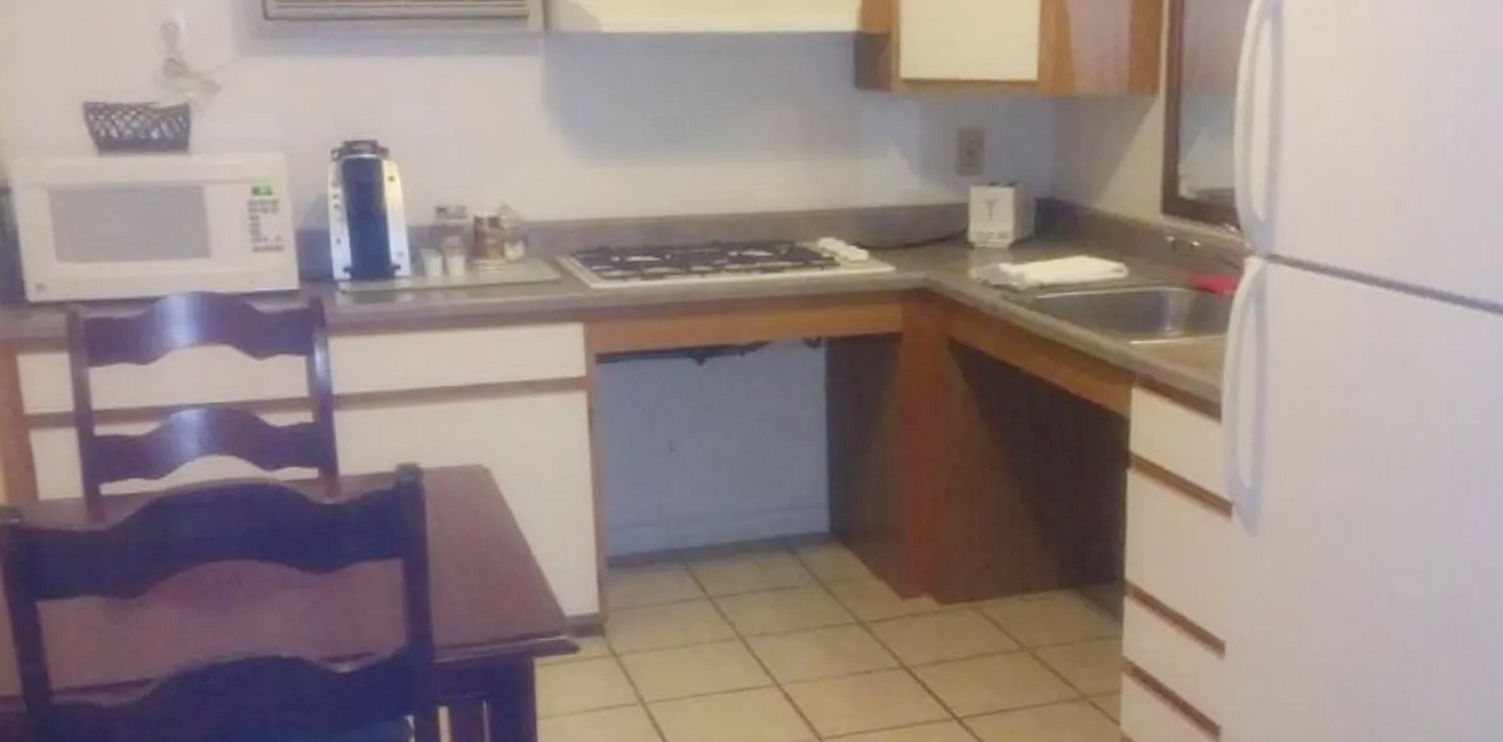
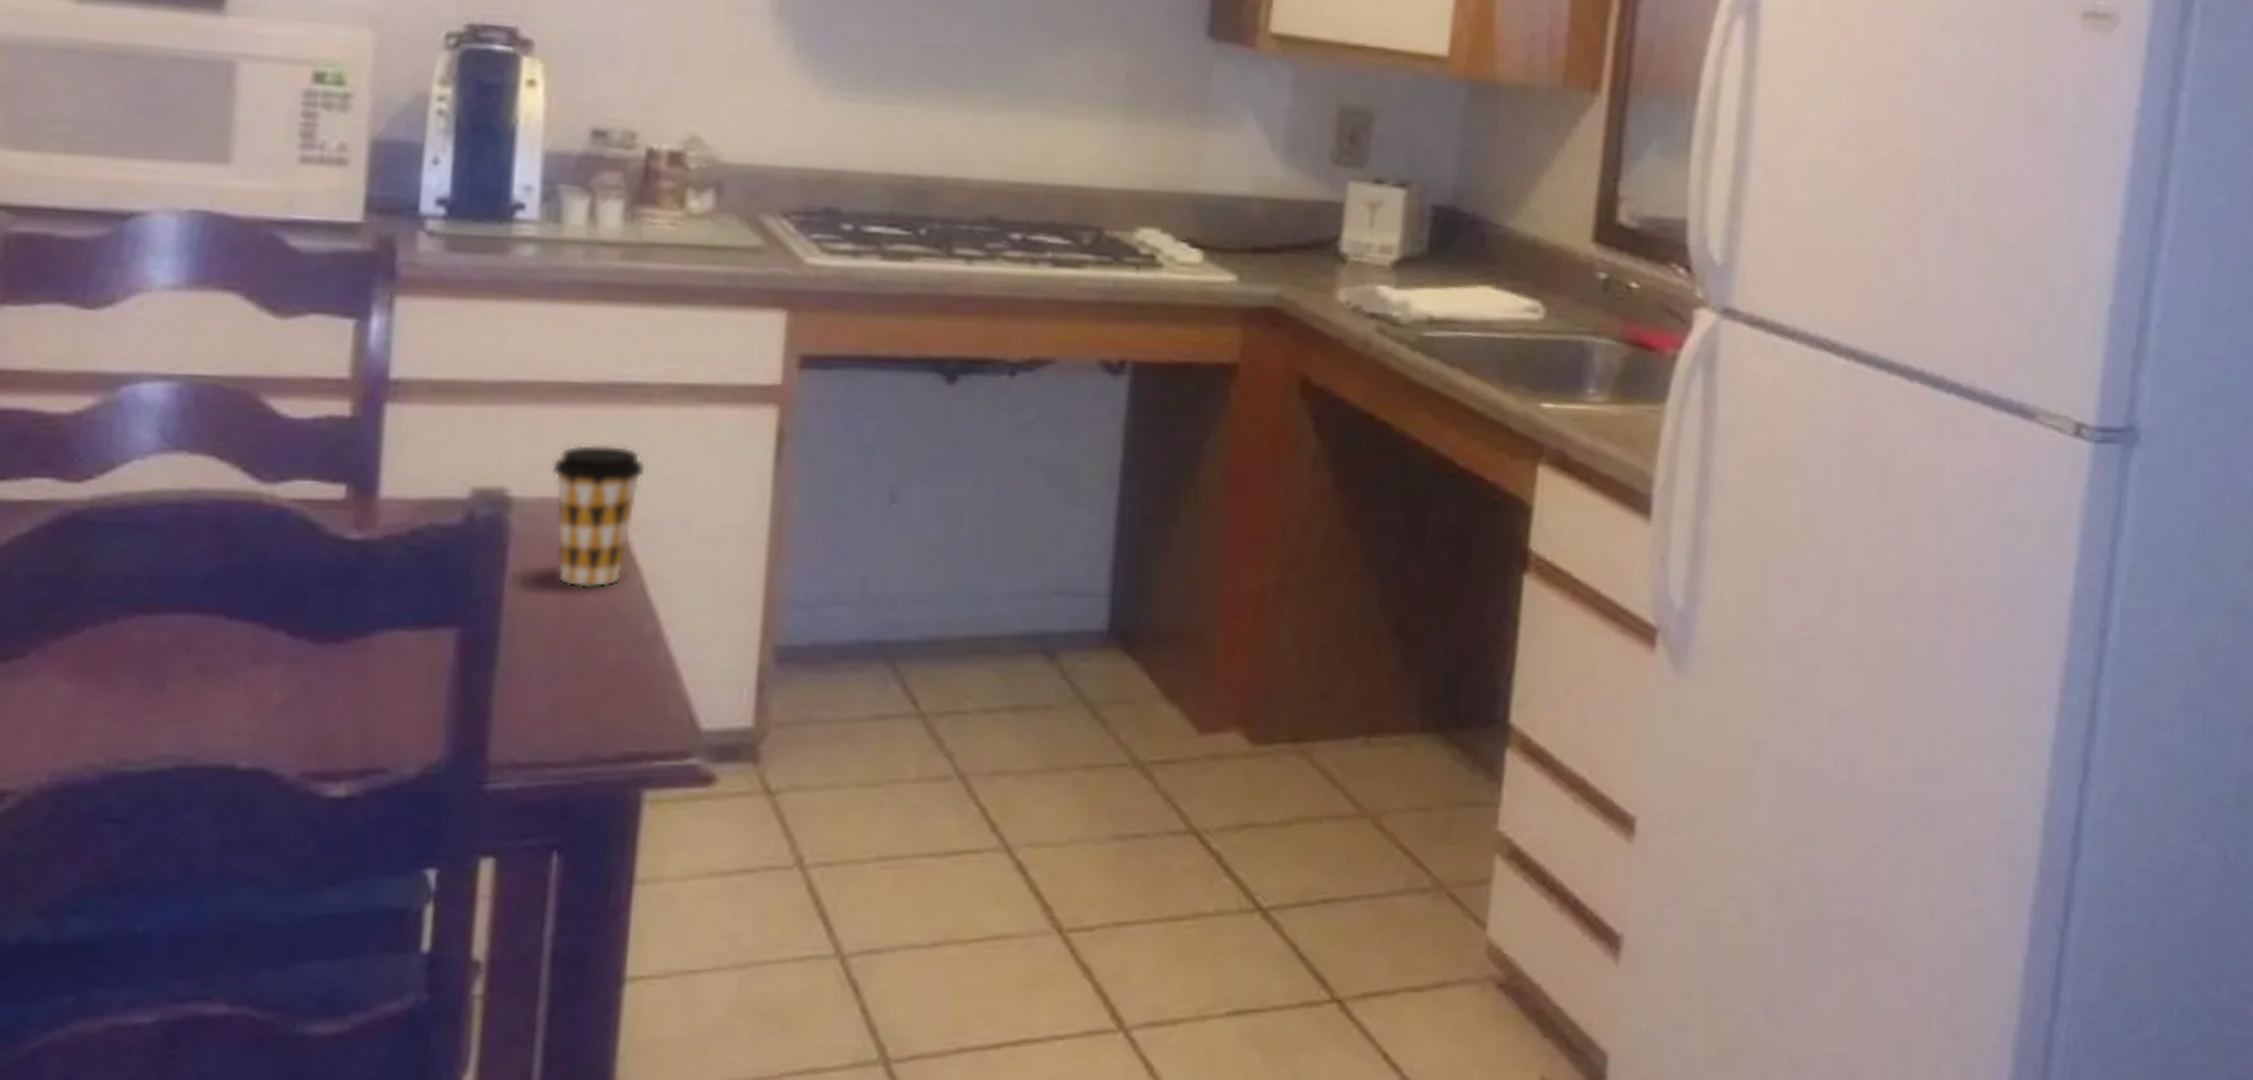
coffee cup: none [444,427,505,526] -> present [552,443,646,588]

